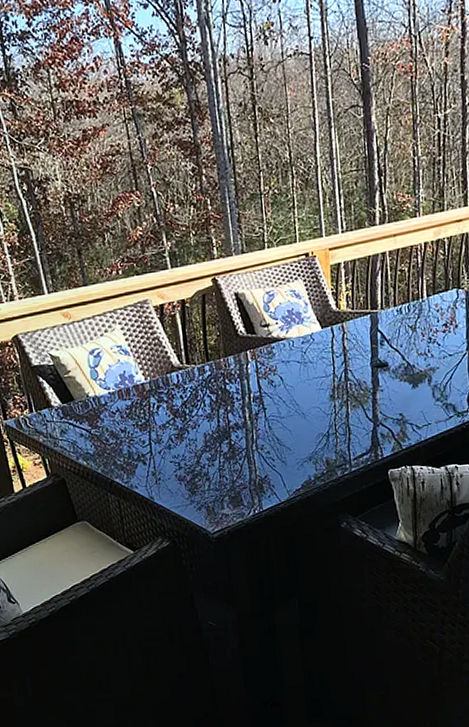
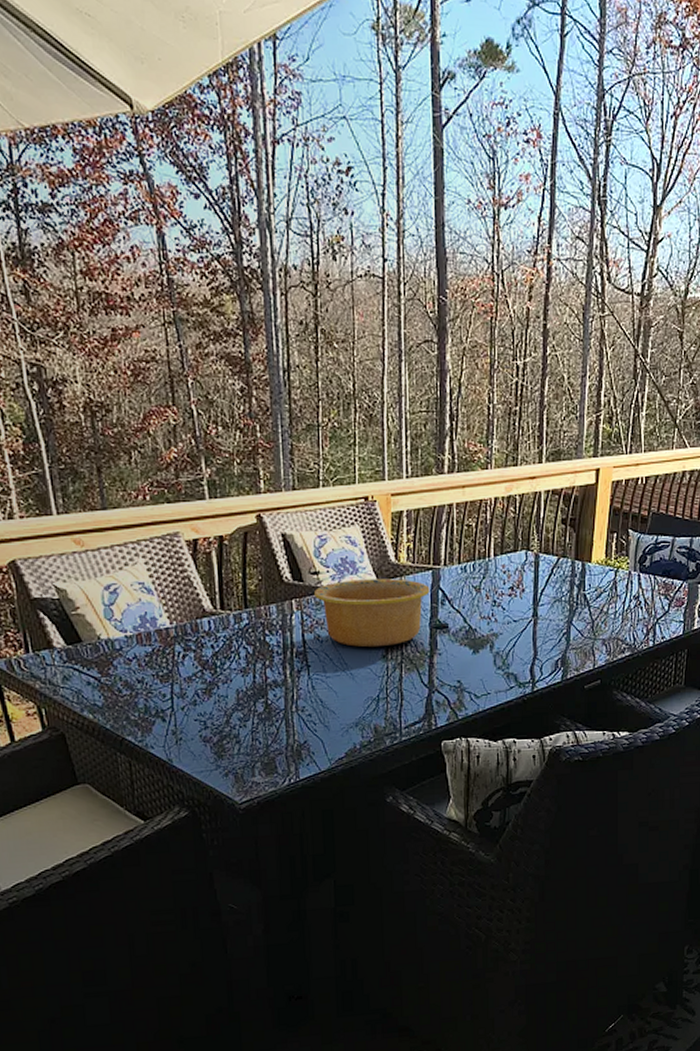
bowl: none [266,324,370,389] -> present [314,579,430,647]

